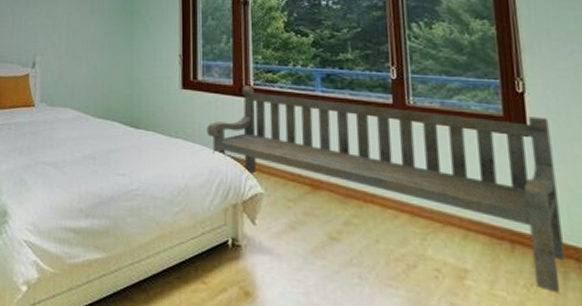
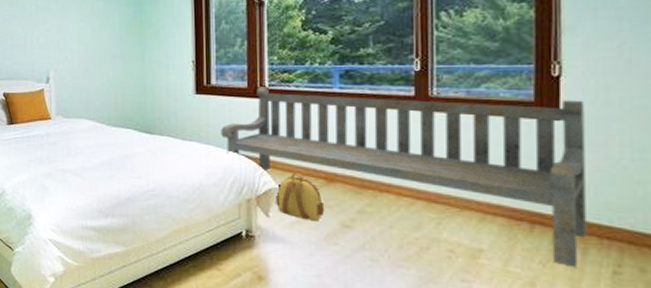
backpack: none [262,178,311,232] -> present [276,173,325,222]

